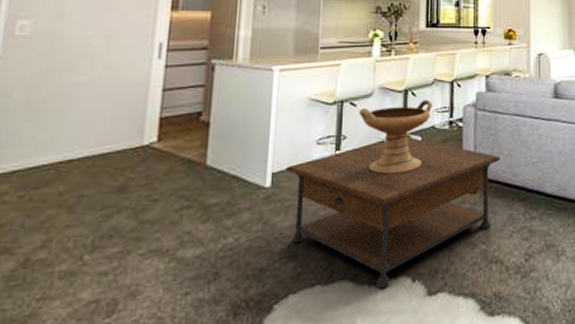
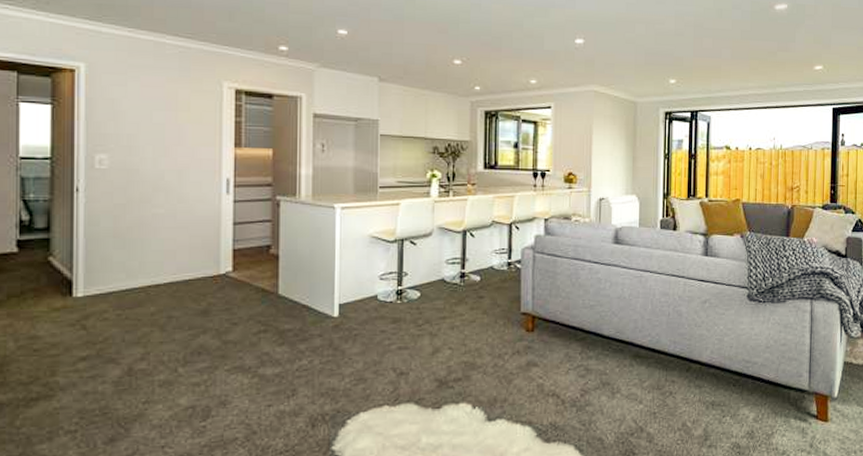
coffee table: present [286,137,501,289] -> none [352,276,558,412]
decorative bowl: present [358,99,433,174] -> none [419,241,492,310]

